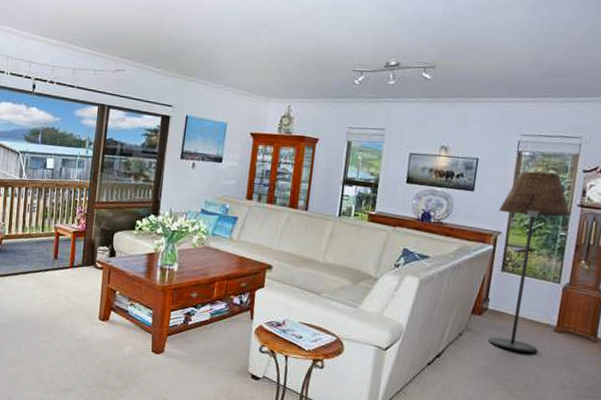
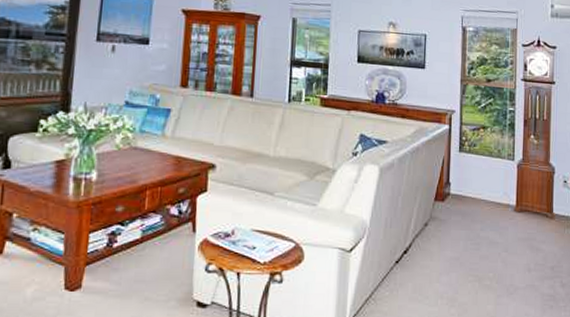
floor lamp: present [488,171,570,353] -> none [451,46,516,237]

